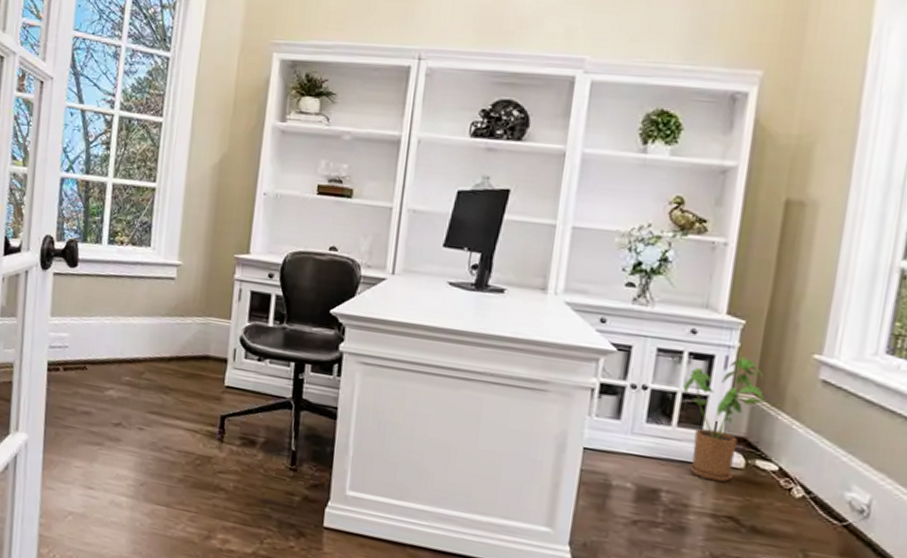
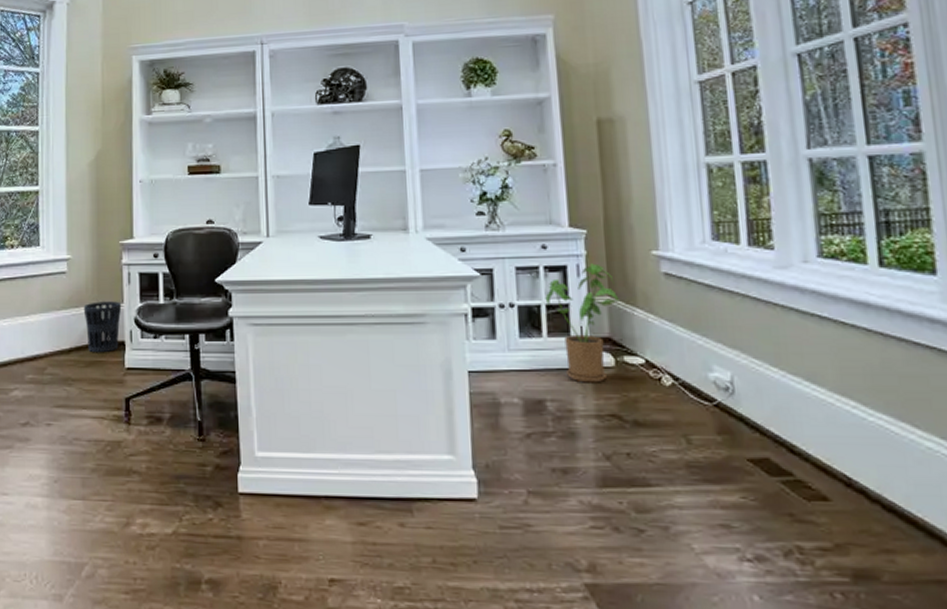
wastebasket: none [188,313,229,367] -> present [83,301,122,353]

